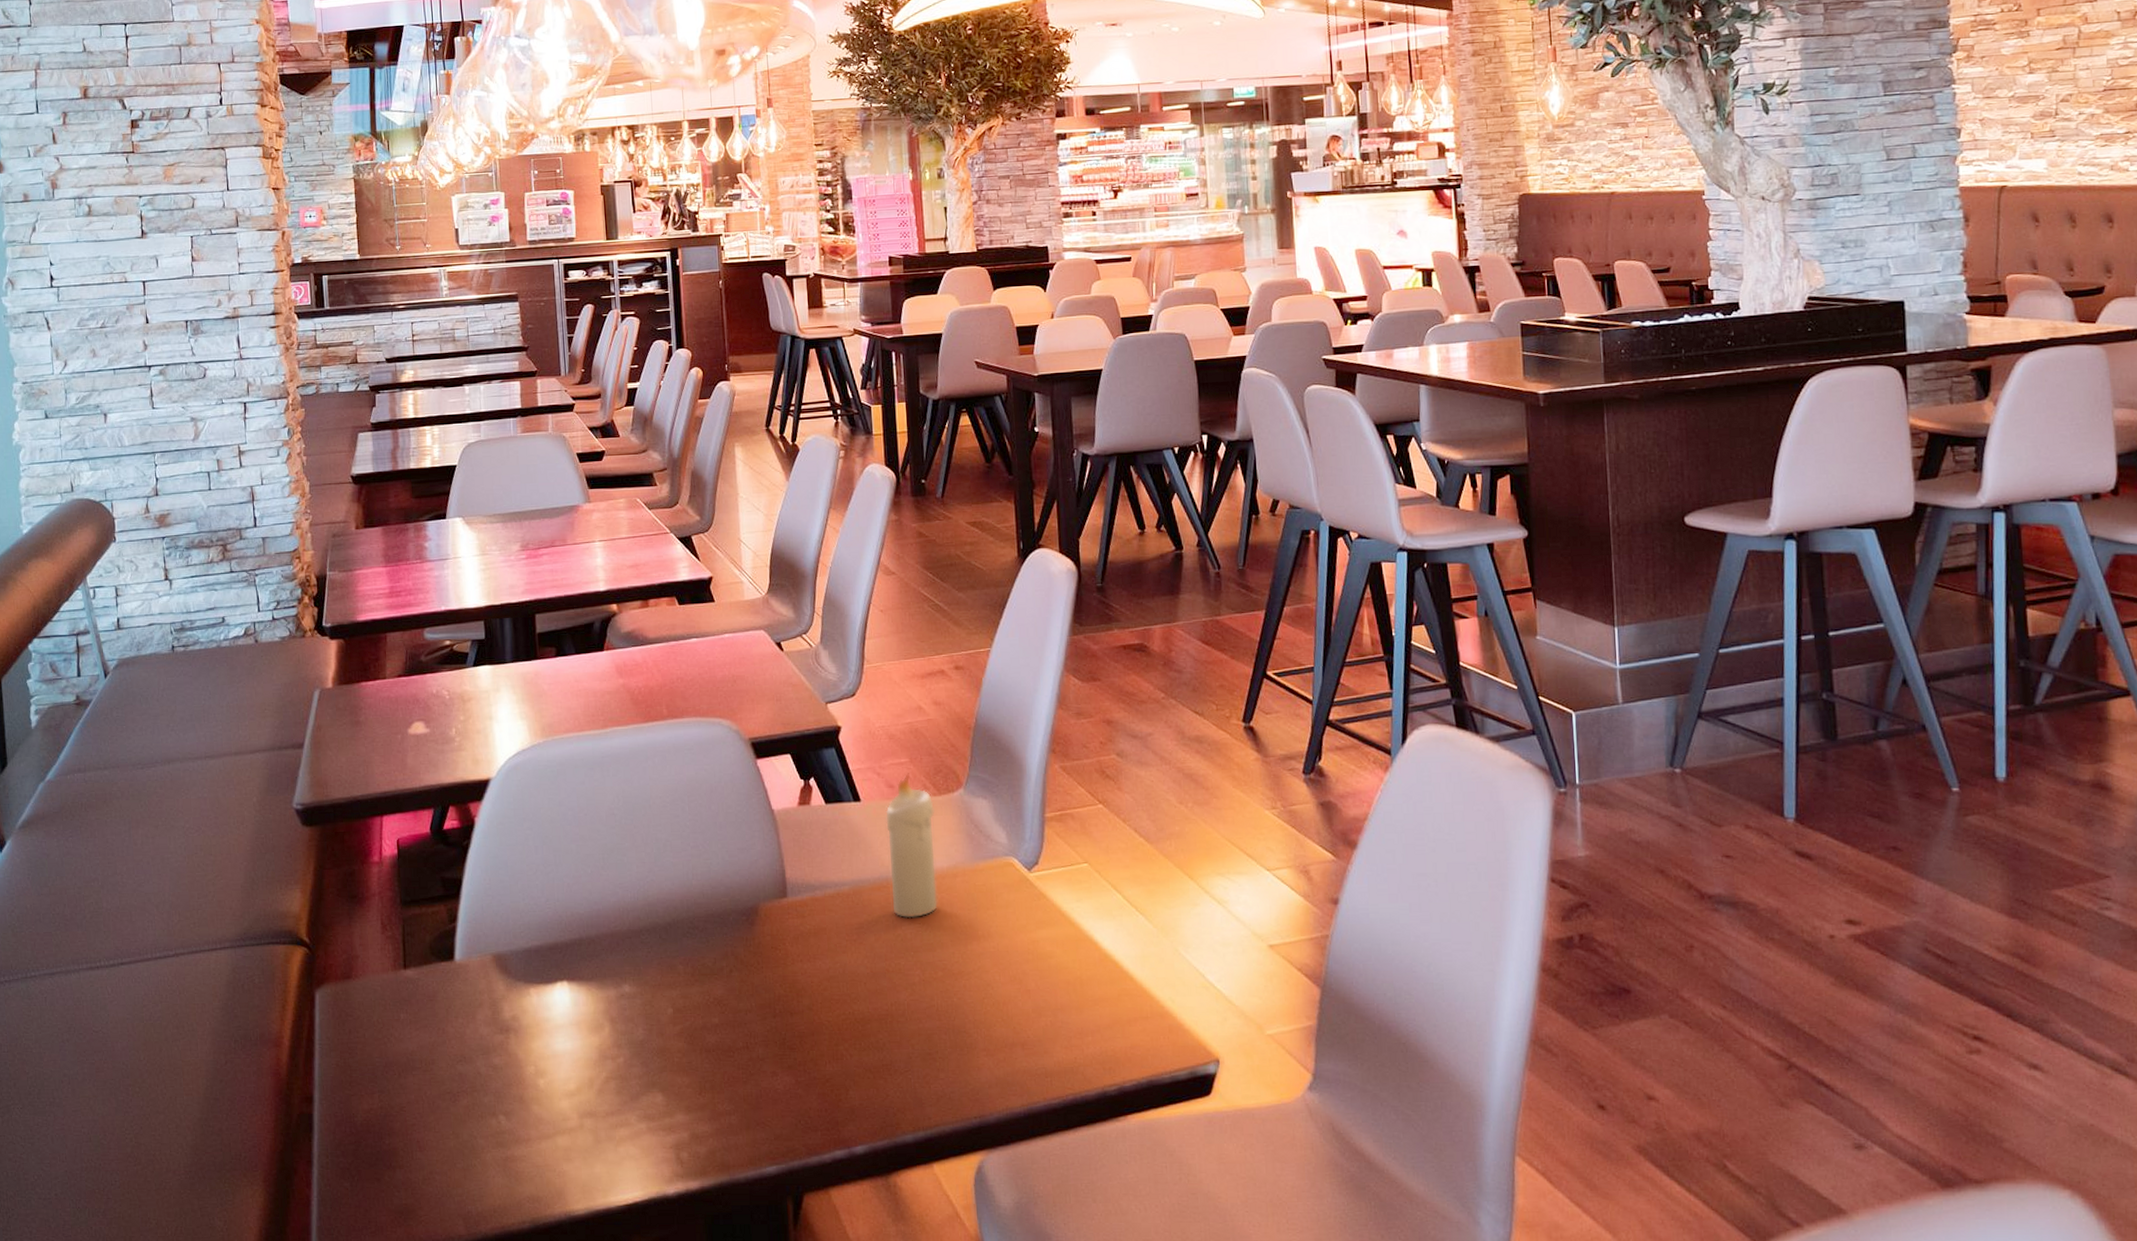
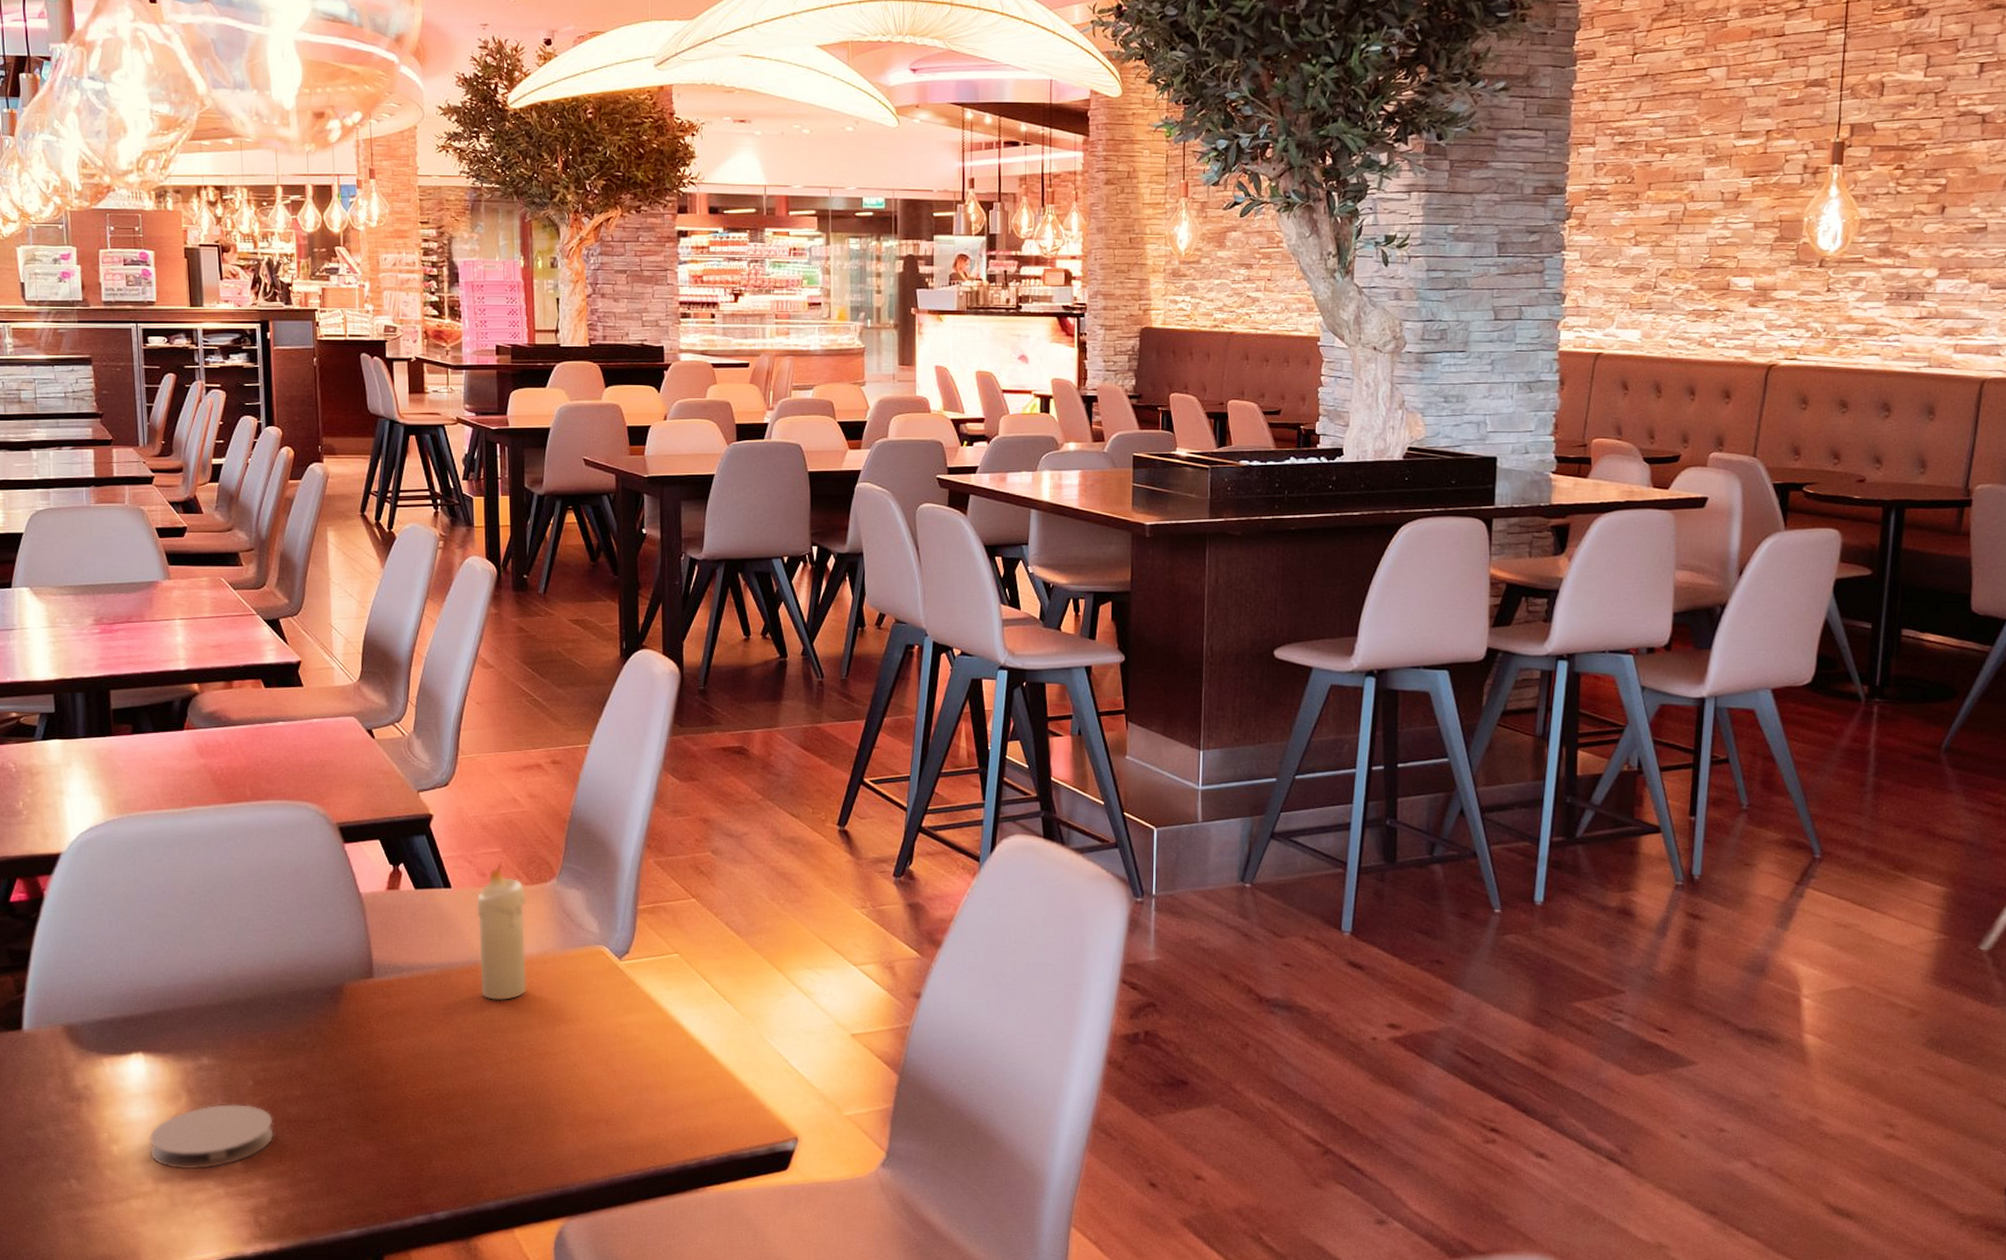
coaster: none [573,1034,694,1103] -> present [148,1104,274,1170]

